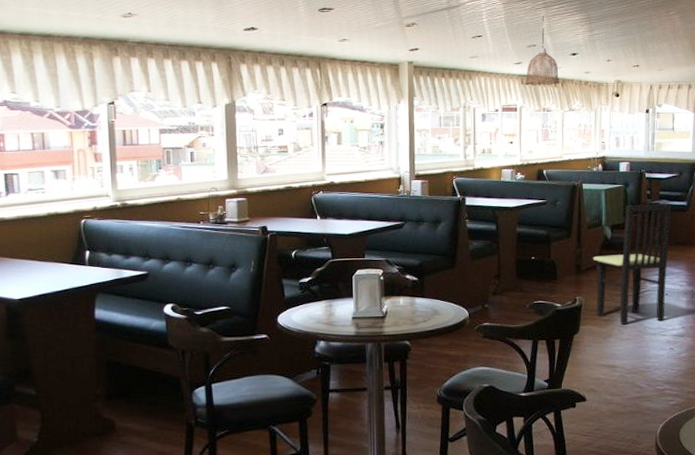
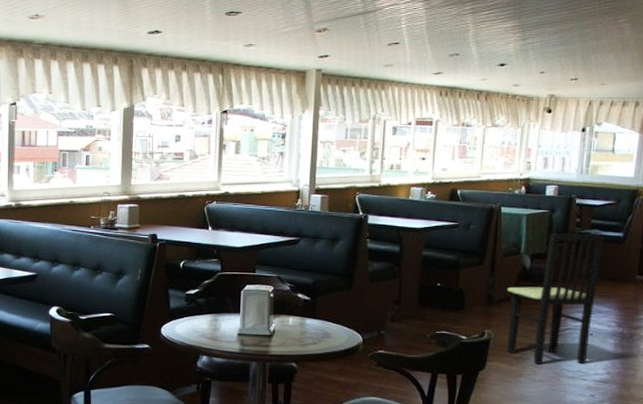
pendant lamp: present [524,15,560,86] -> none [443,22,484,98]

